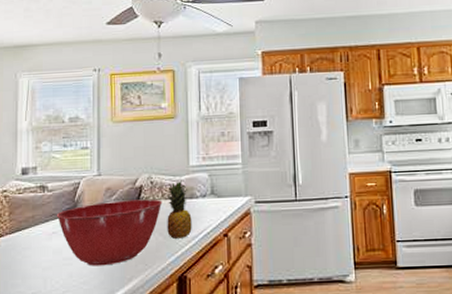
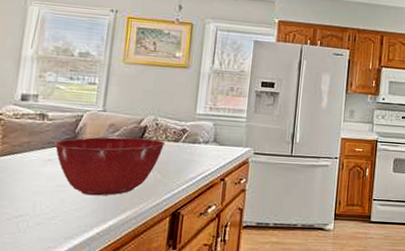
fruit: present [167,180,192,239] -> none [166,125,192,178]

